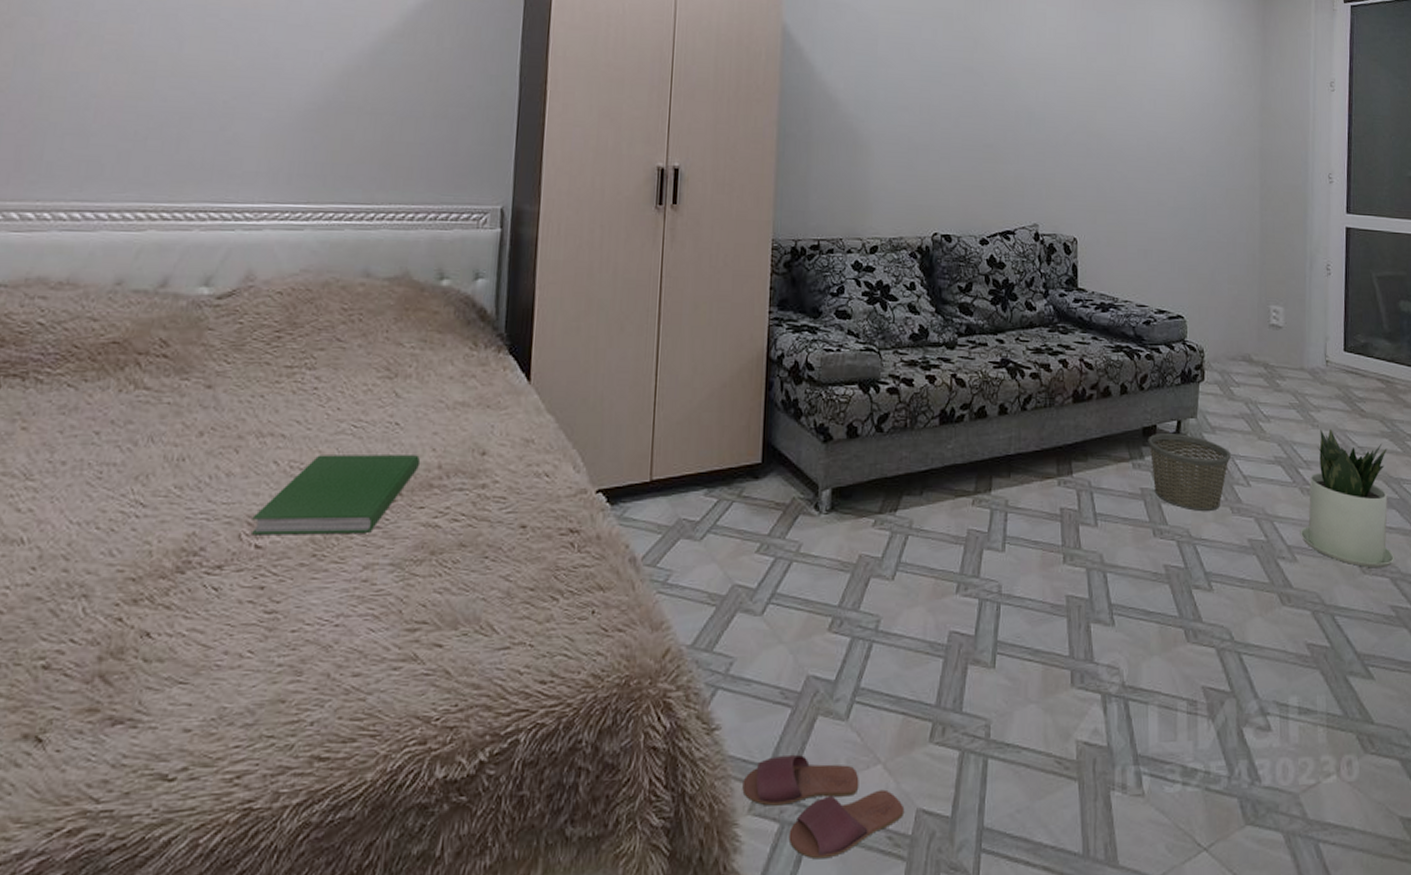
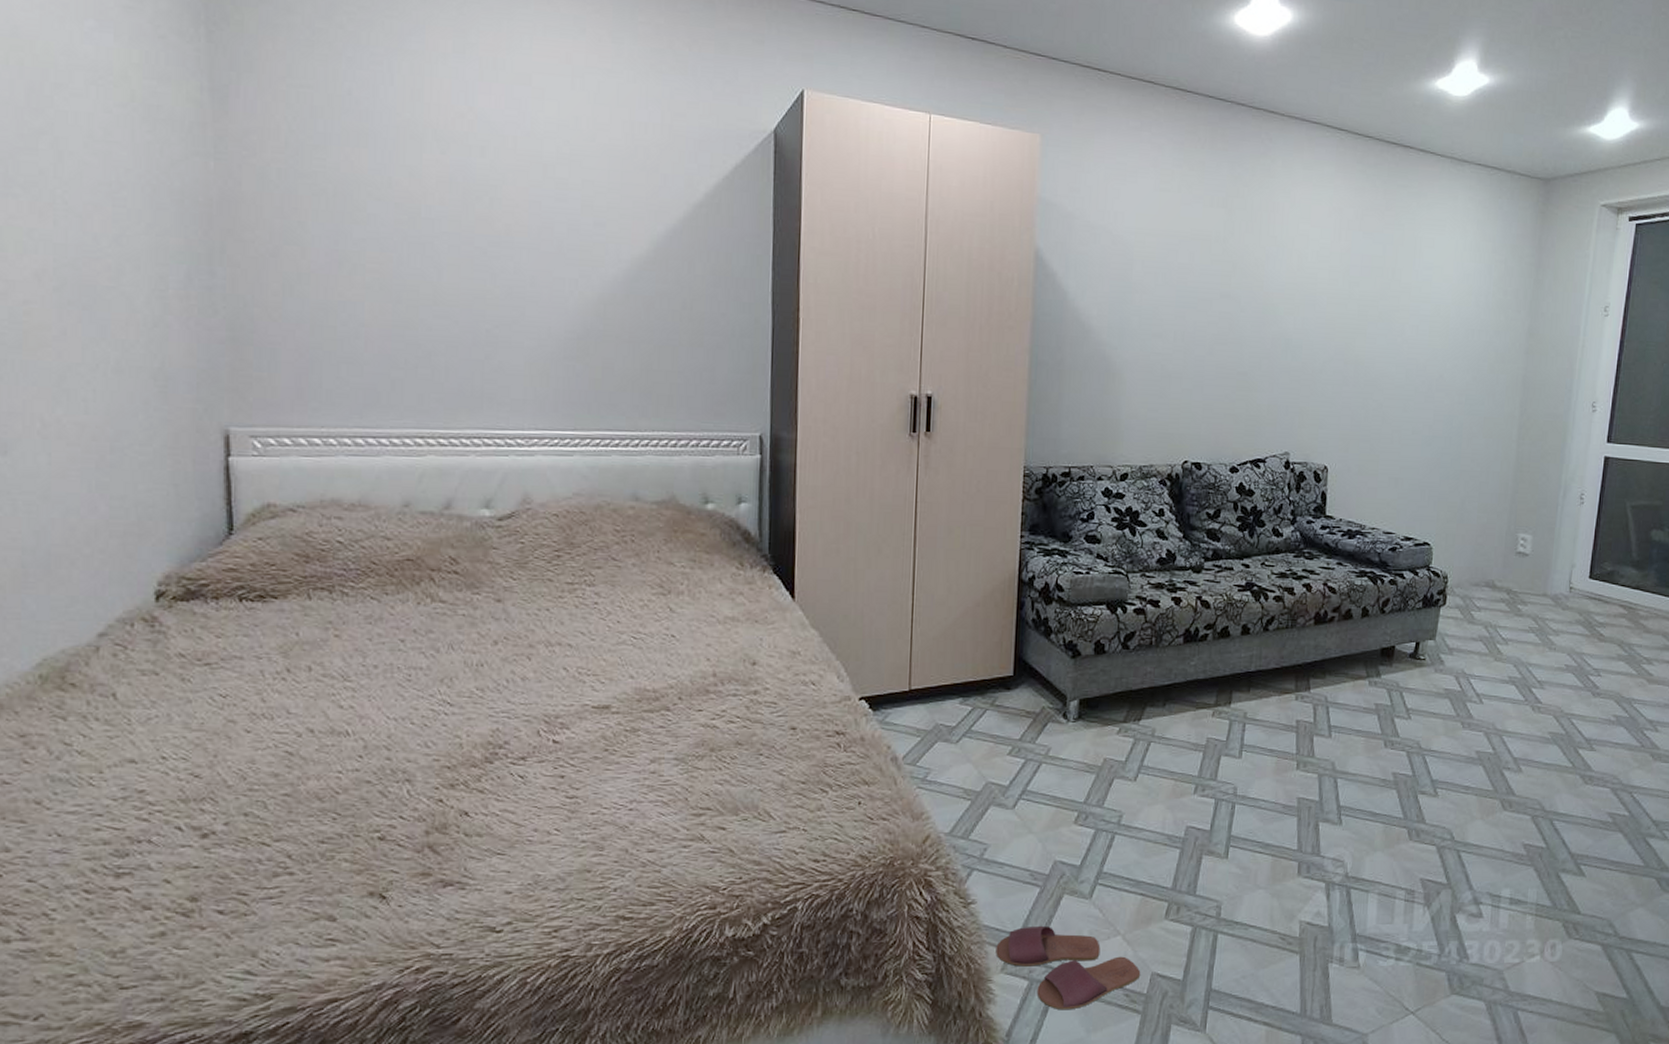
hardcover book: present [252,455,421,535] -> none [548,663,697,732]
basket: present [1148,434,1231,511] -> none [1385,654,1466,725]
planter: present [1300,428,1395,568] -> none [1527,651,1622,779]

